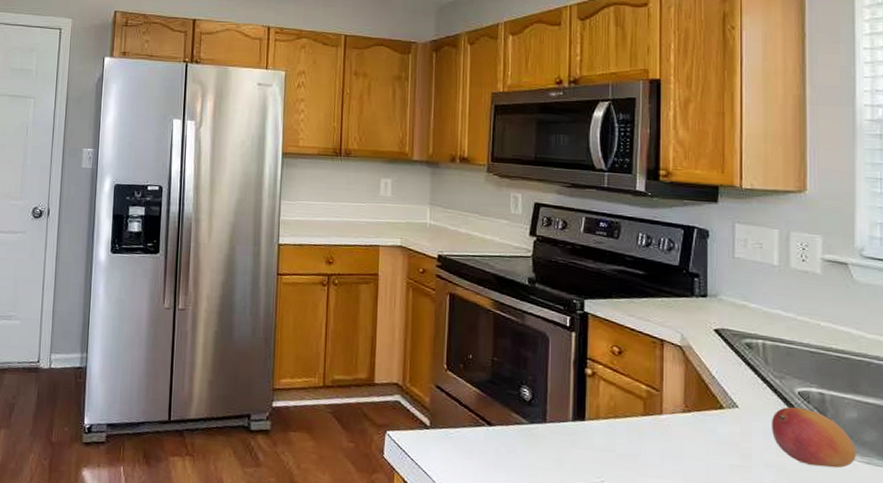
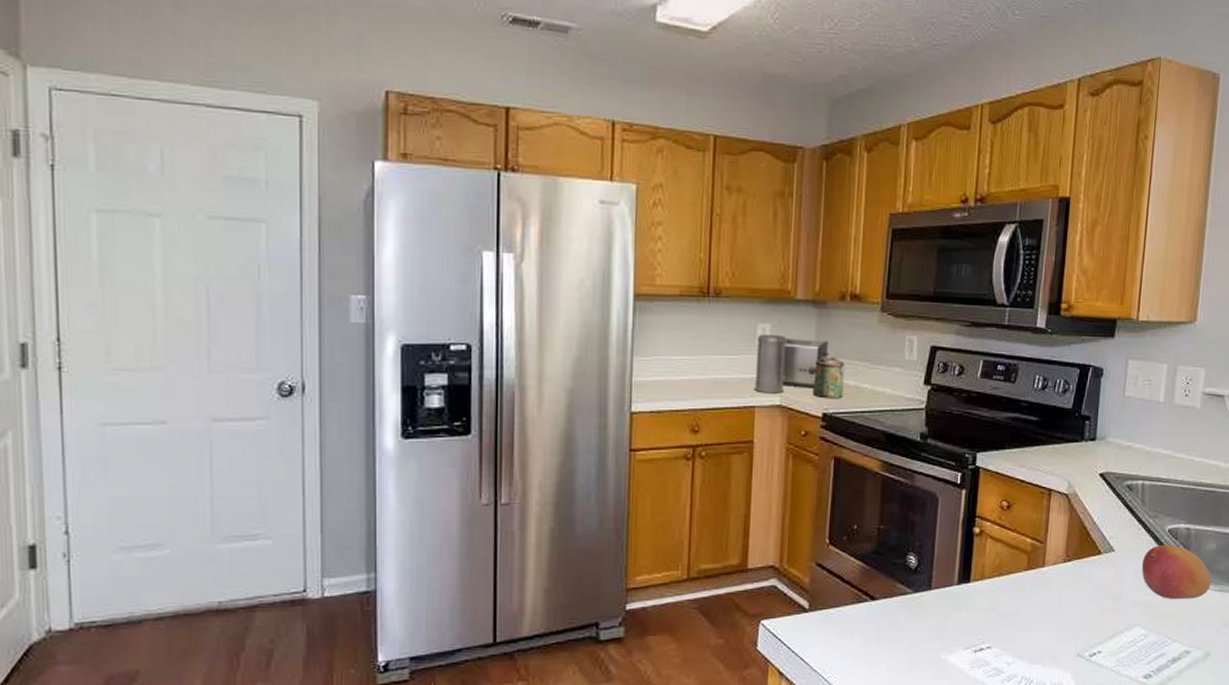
canister: none [379,187,406,236] -> present [754,333,787,394]
toaster: none [402,190,443,233] -> present [782,337,829,388]
canister: none [429,208,457,244] -> present [813,358,845,399]

